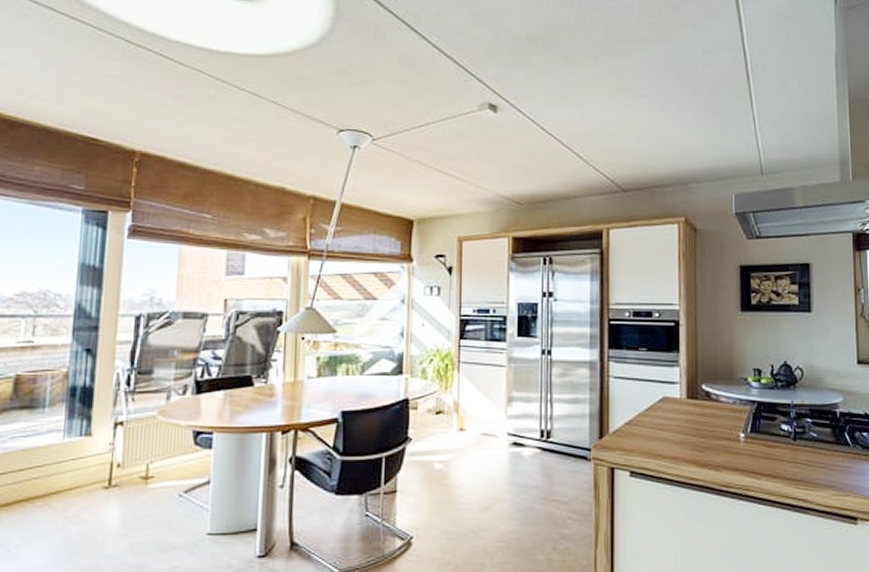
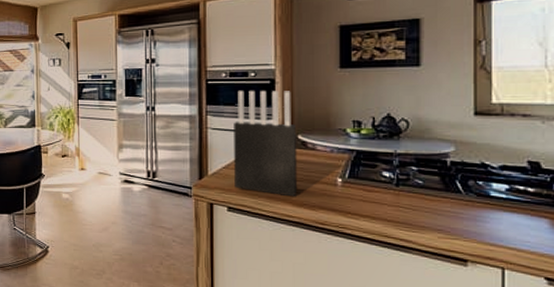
knife block: none [637,332,702,456] -> present [234,90,298,197]

